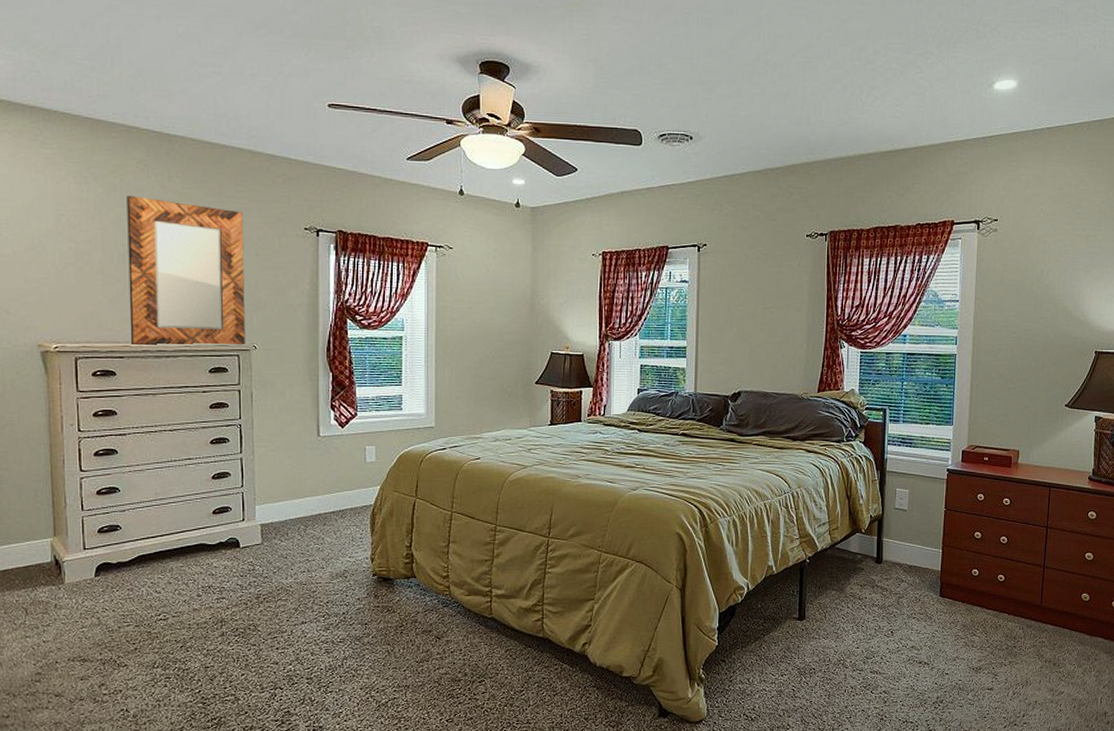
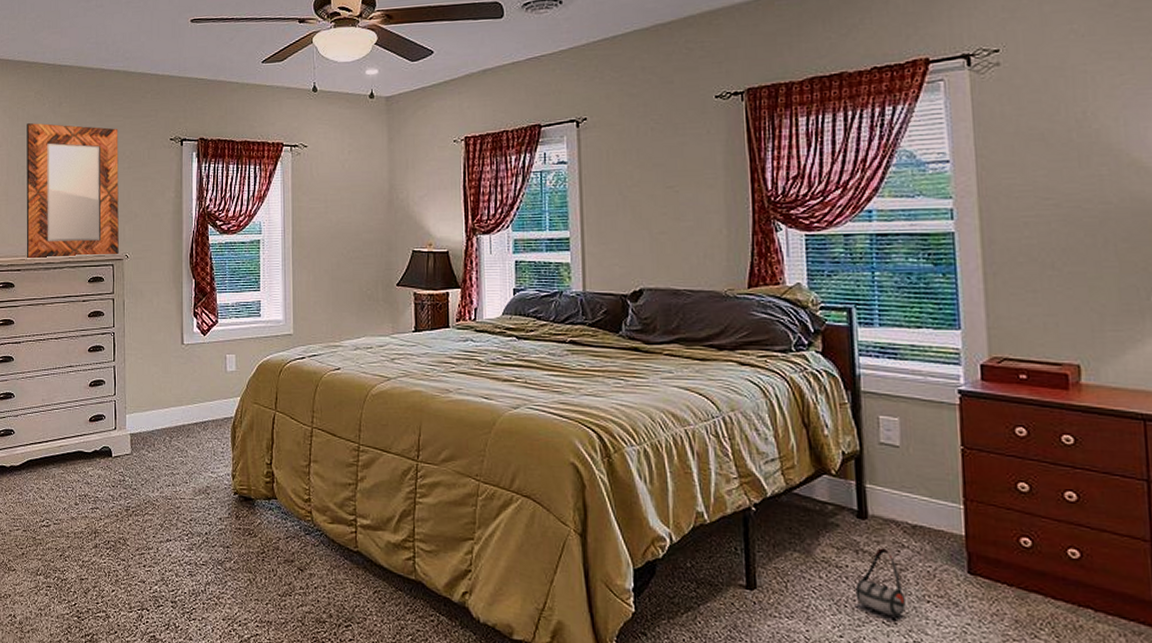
bag: none [860,583,900,642] -> present [845,548,906,629]

